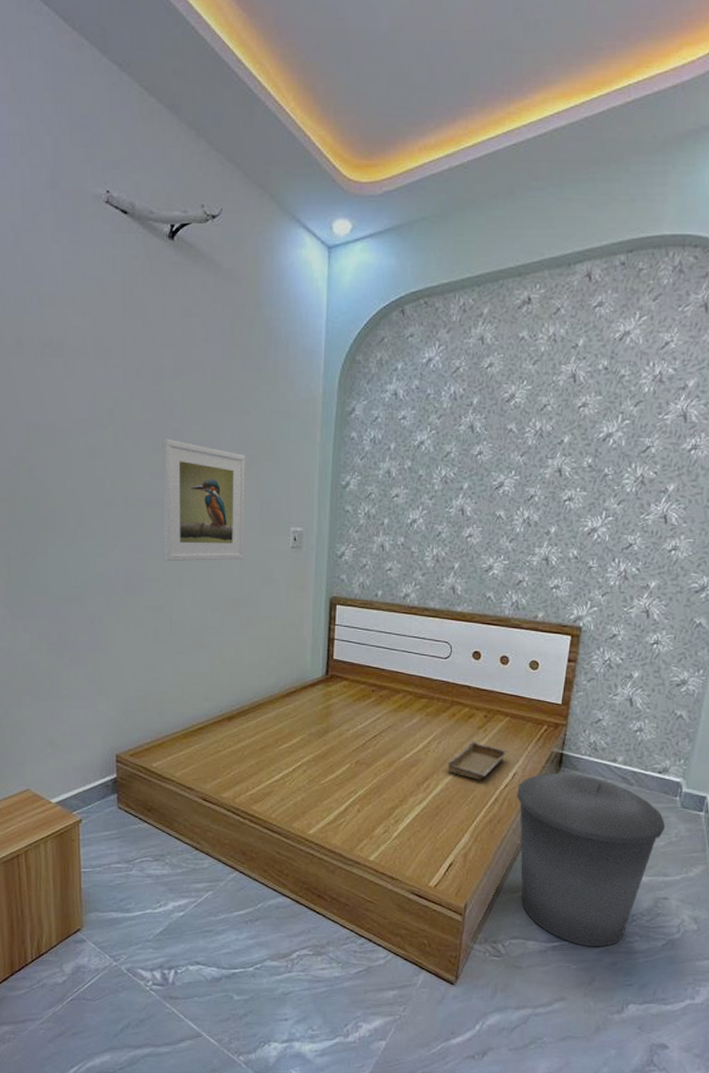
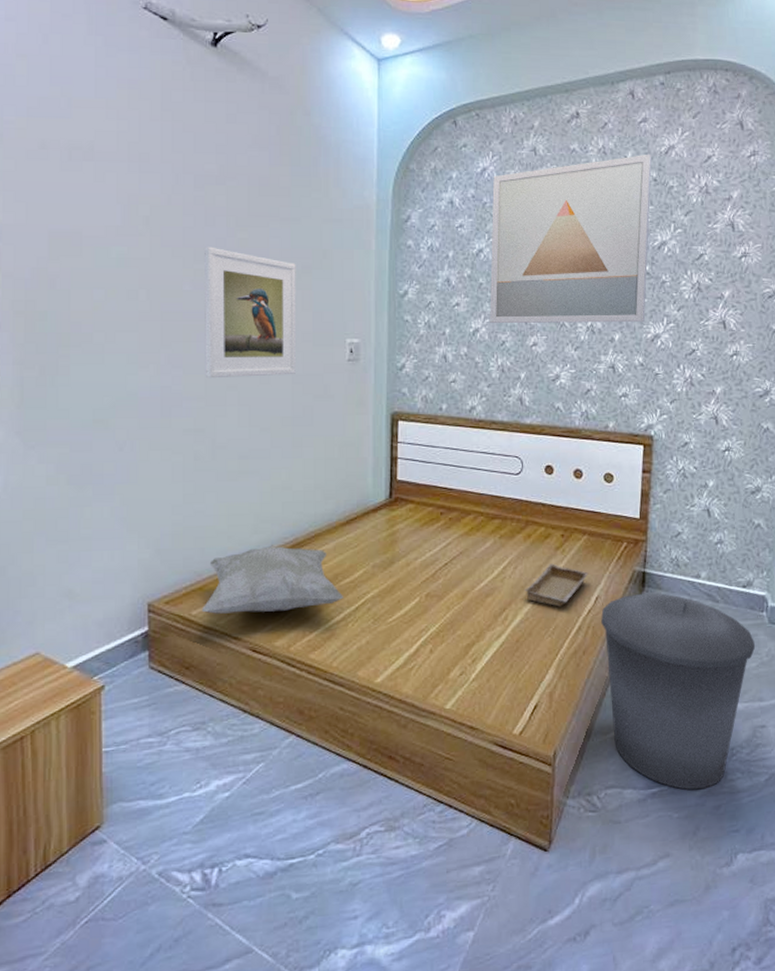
decorative pillow: none [160,712,282,768] -> present [201,546,343,614]
wall art: none [427,340,604,516] -> present [490,154,652,324]

